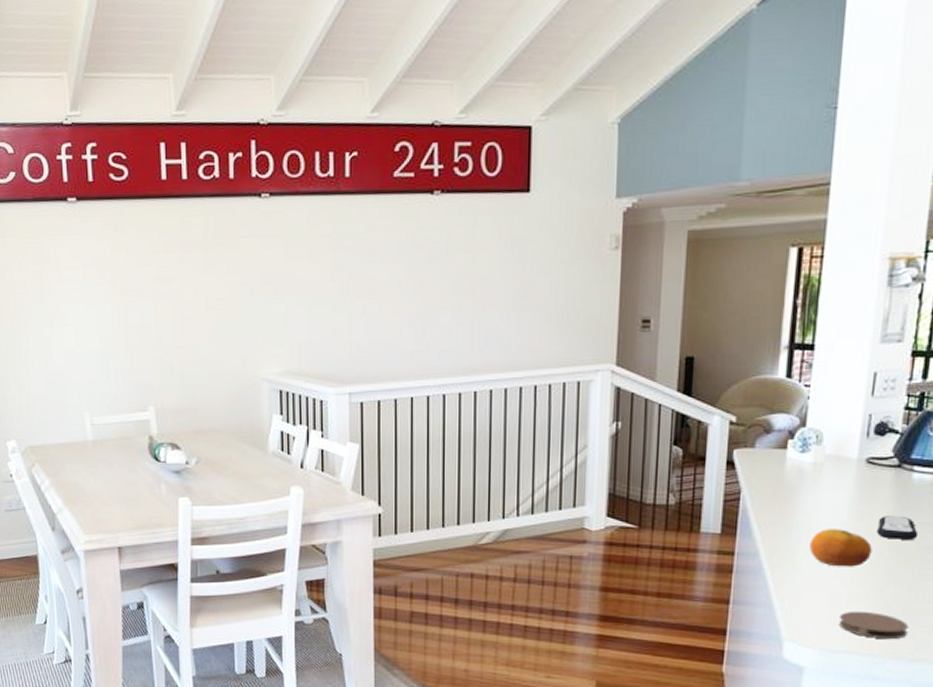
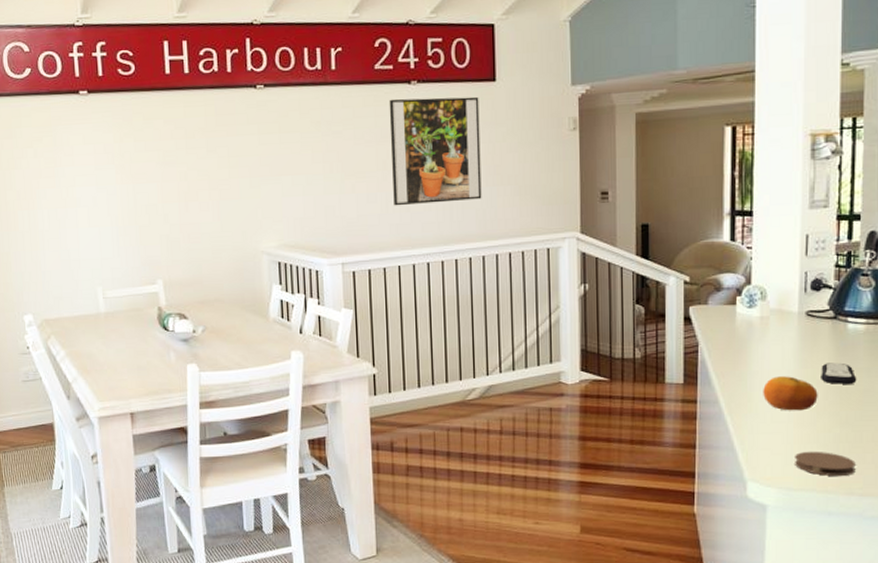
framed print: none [408,209,510,331] -> present [389,96,482,206]

